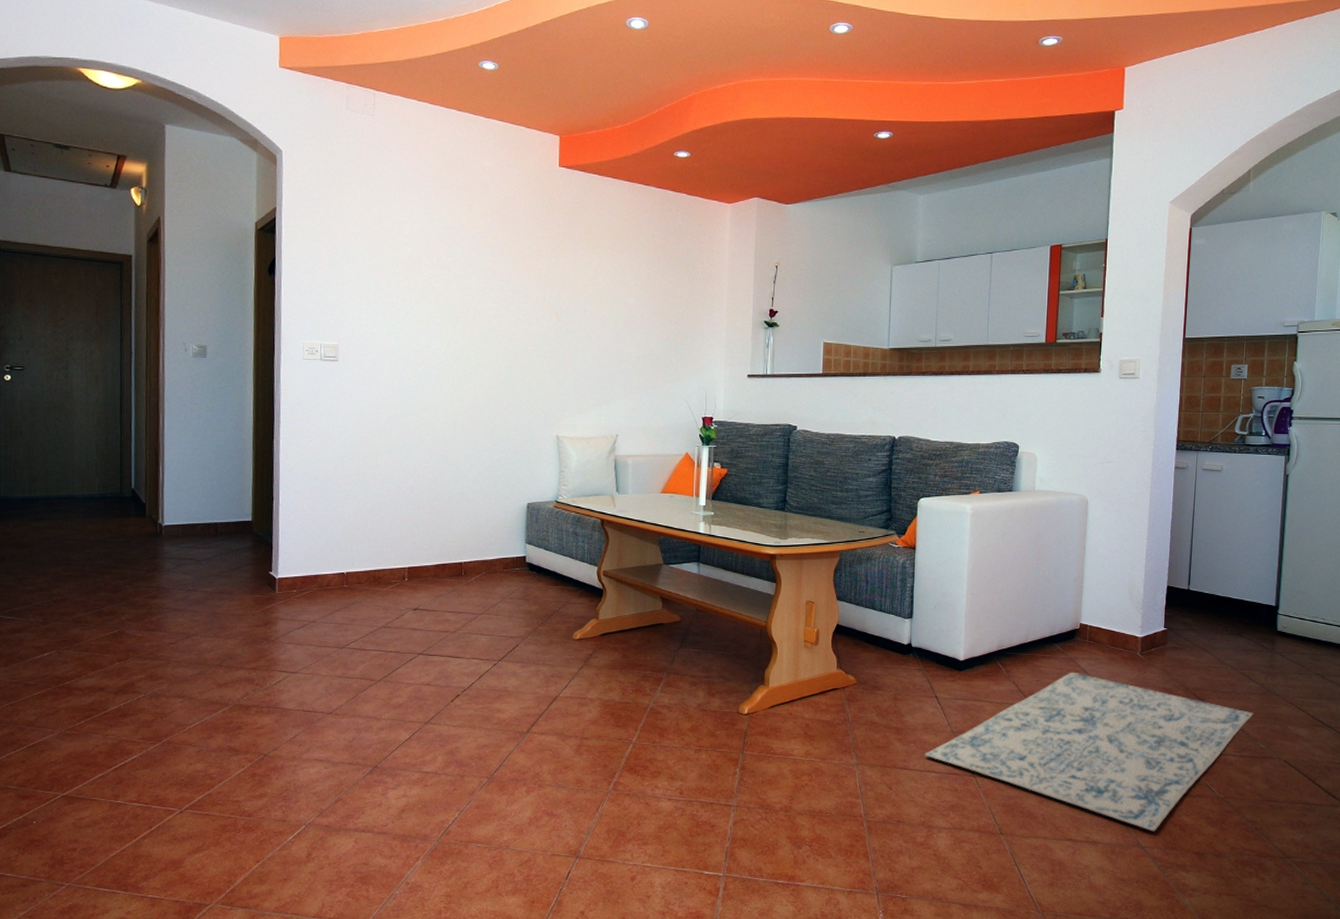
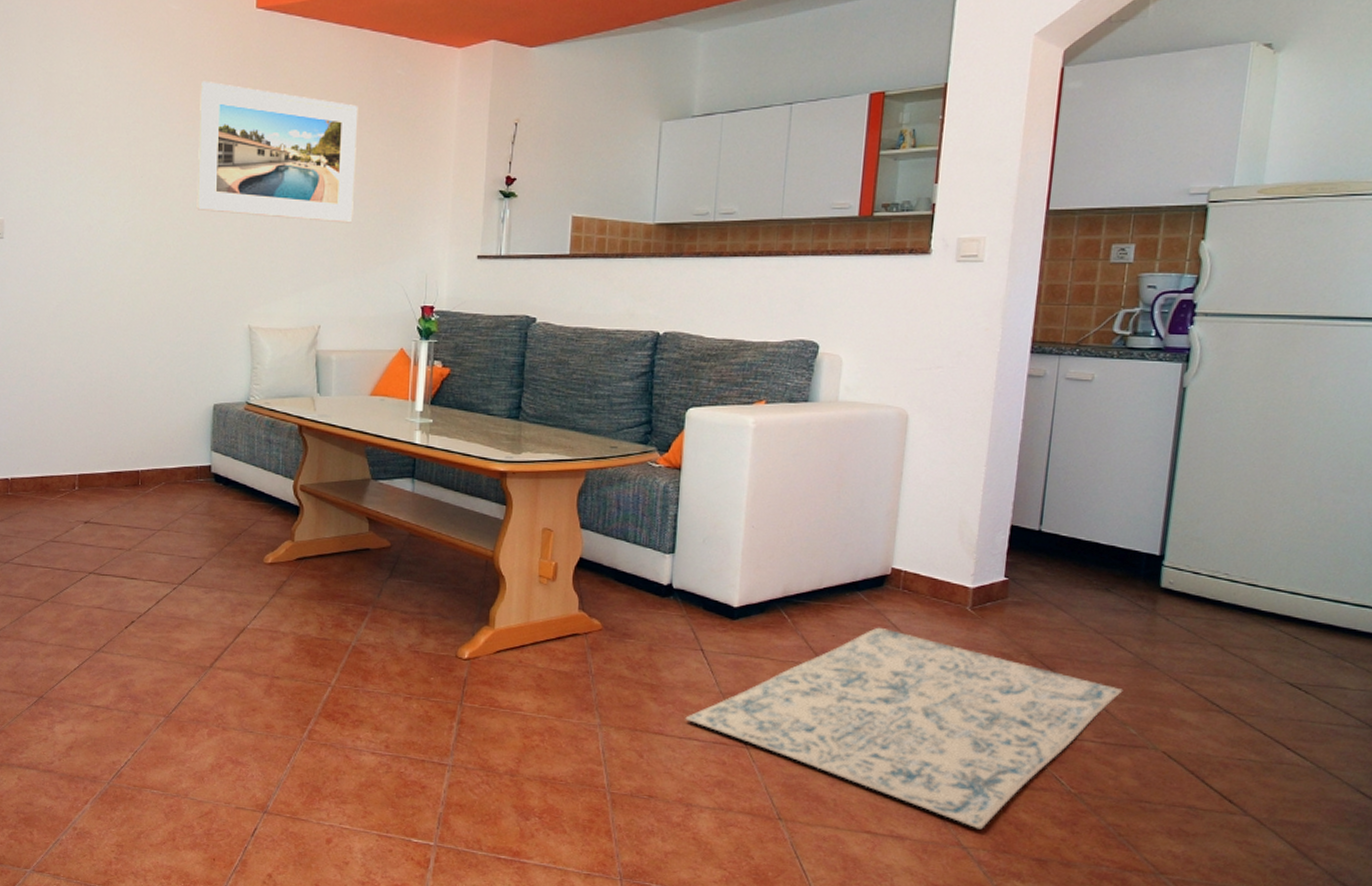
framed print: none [510,227,647,348] -> present [197,80,359,223]

